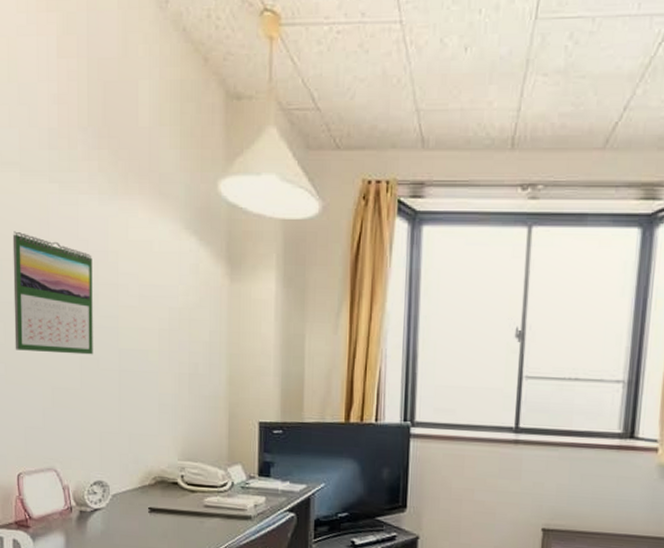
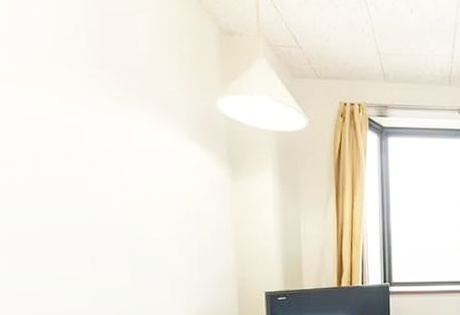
calendar: present [12,231,93,355] -> none [10,138,104,246]

